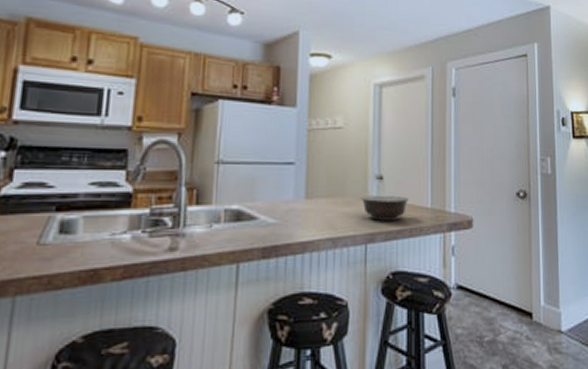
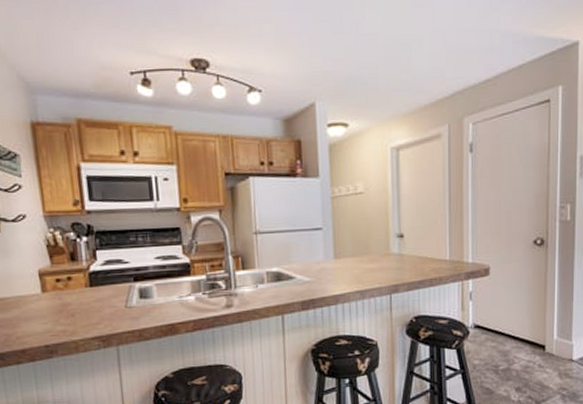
bowl: present [360,196,408,221] -> none [384,251,428,274]

